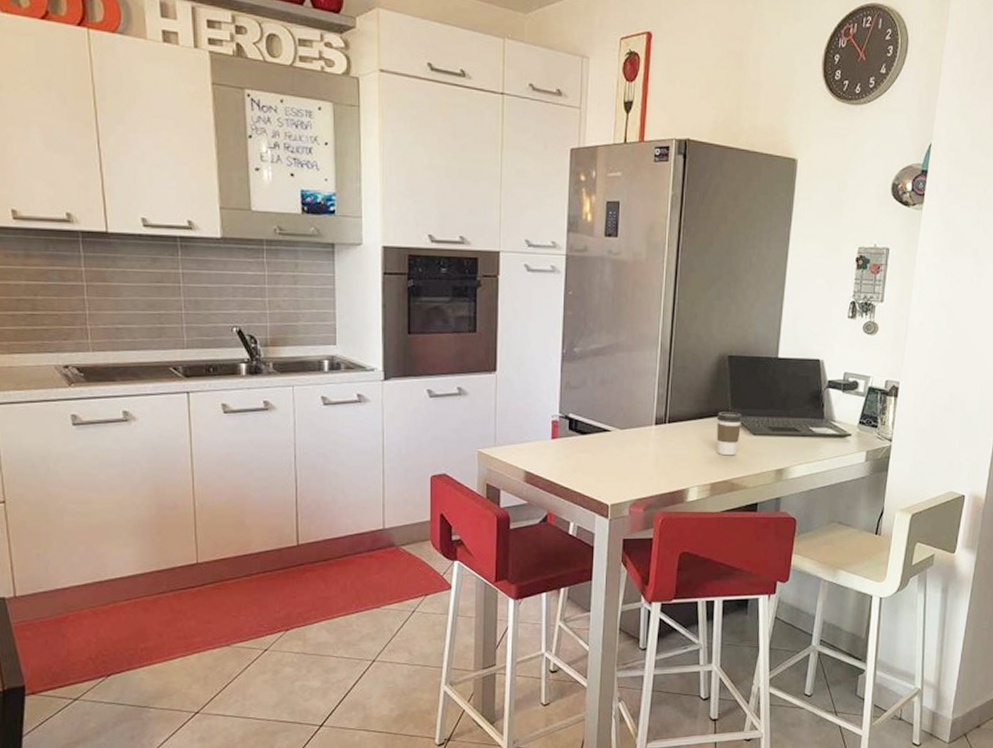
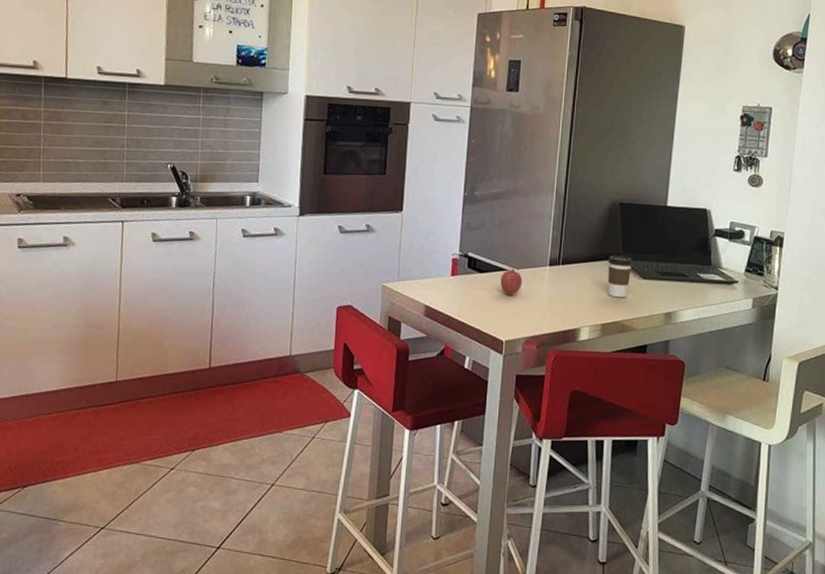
fruit: none [604,429,628,457] -> present [500,269,523,295]

